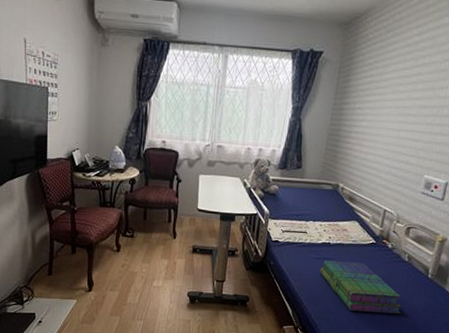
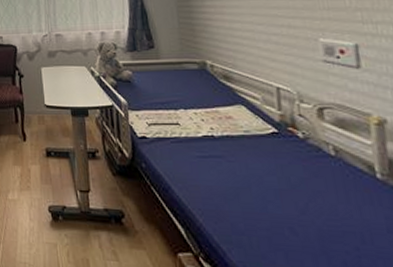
stack of books: present [319,260,402,314] -> none [209,159,352,236]

